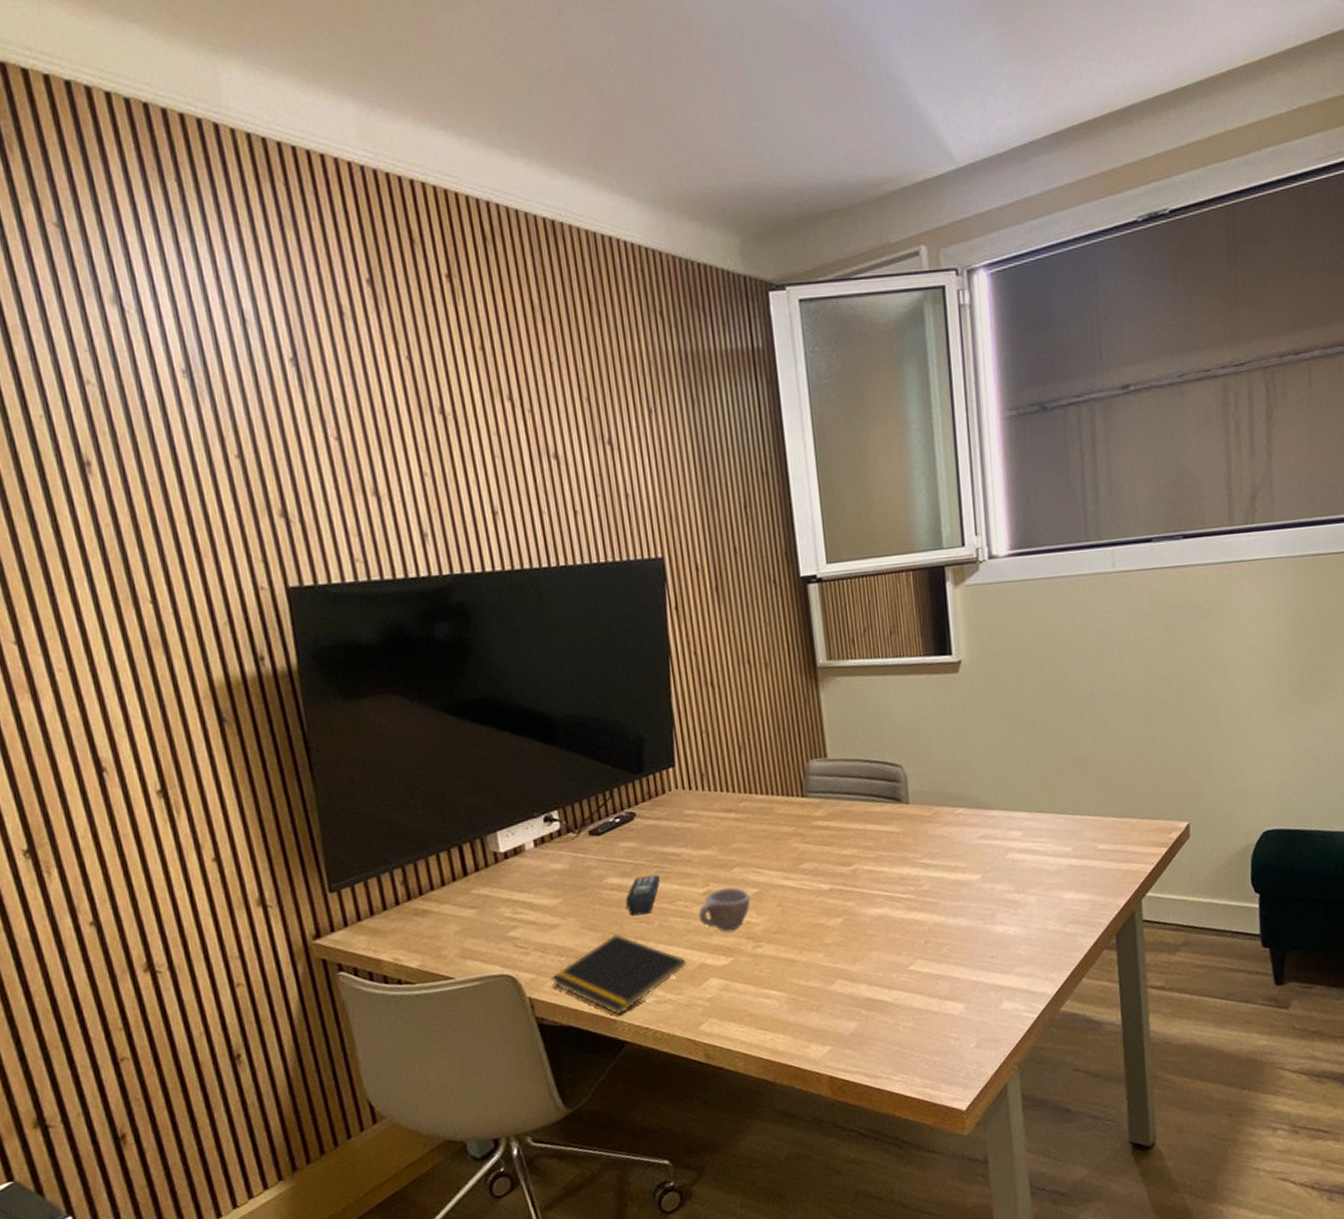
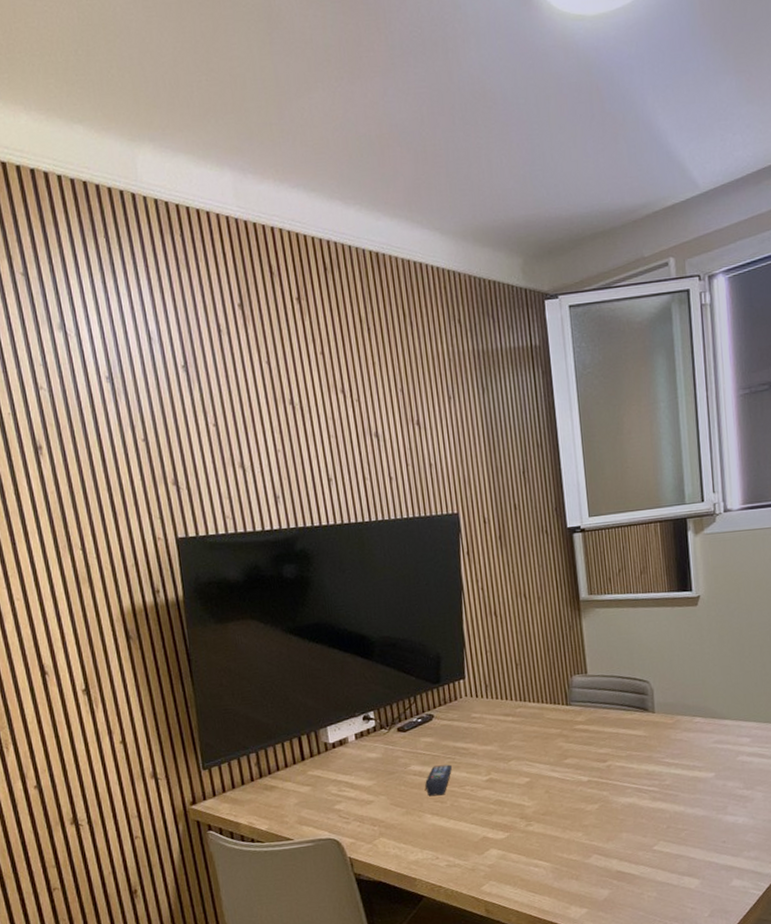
notepad: present [551,934,686,1016] -> none [367,810,472,875]
cup: present [698,887,751,932] -> none [482,776,524,812]

